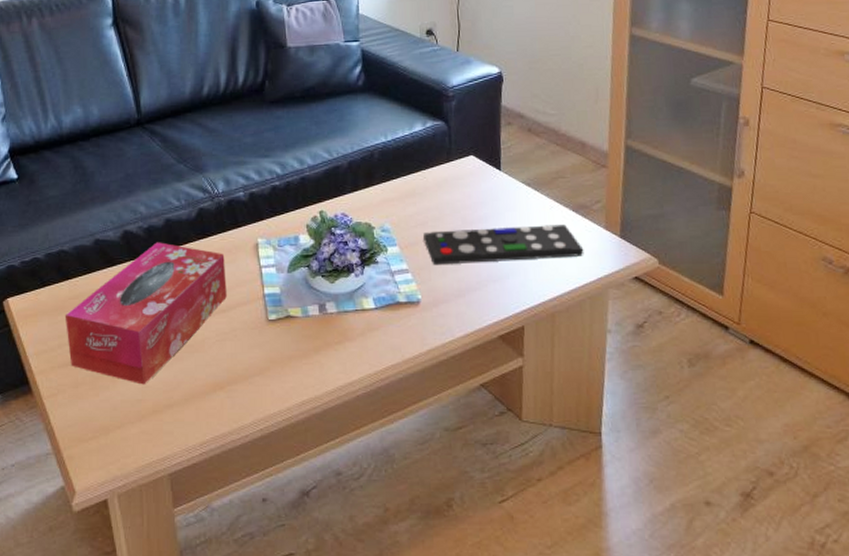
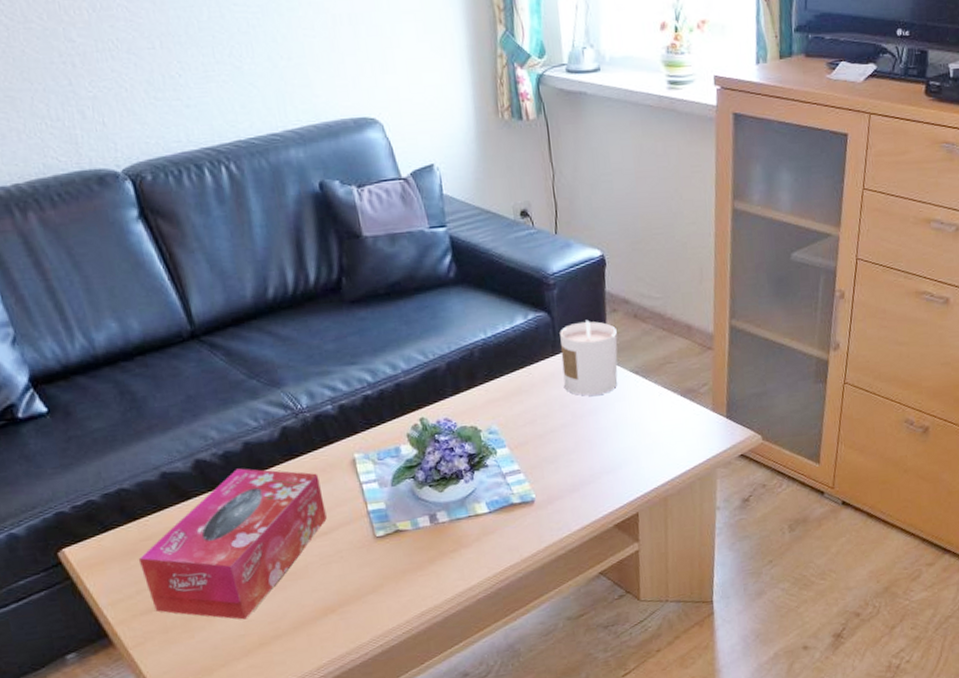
remote control: present [423,224,584,266] -> none [533,410,693,463]
candle: none [455,130,511,203] -> present [559,319,618,396]

